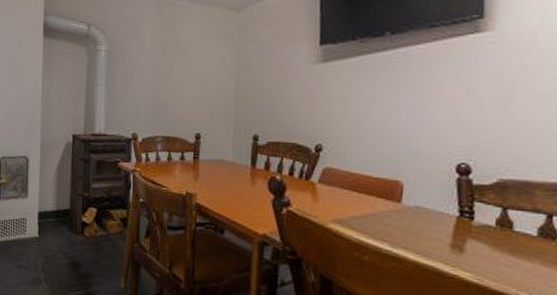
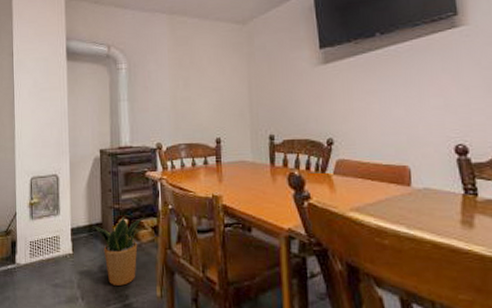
potted plant: none [60,205,115,274] -> present [93,216,146,286]

